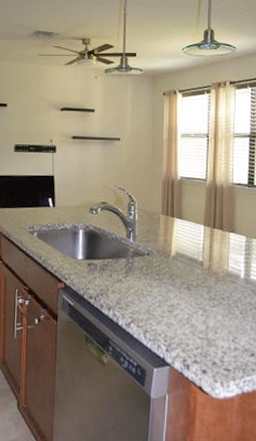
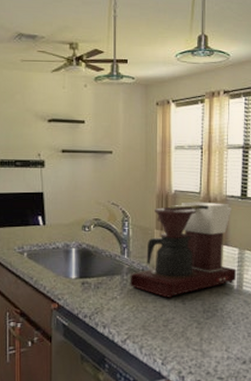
coffee maker: none [135,188,244,284] -> present [130,202,237,299]

